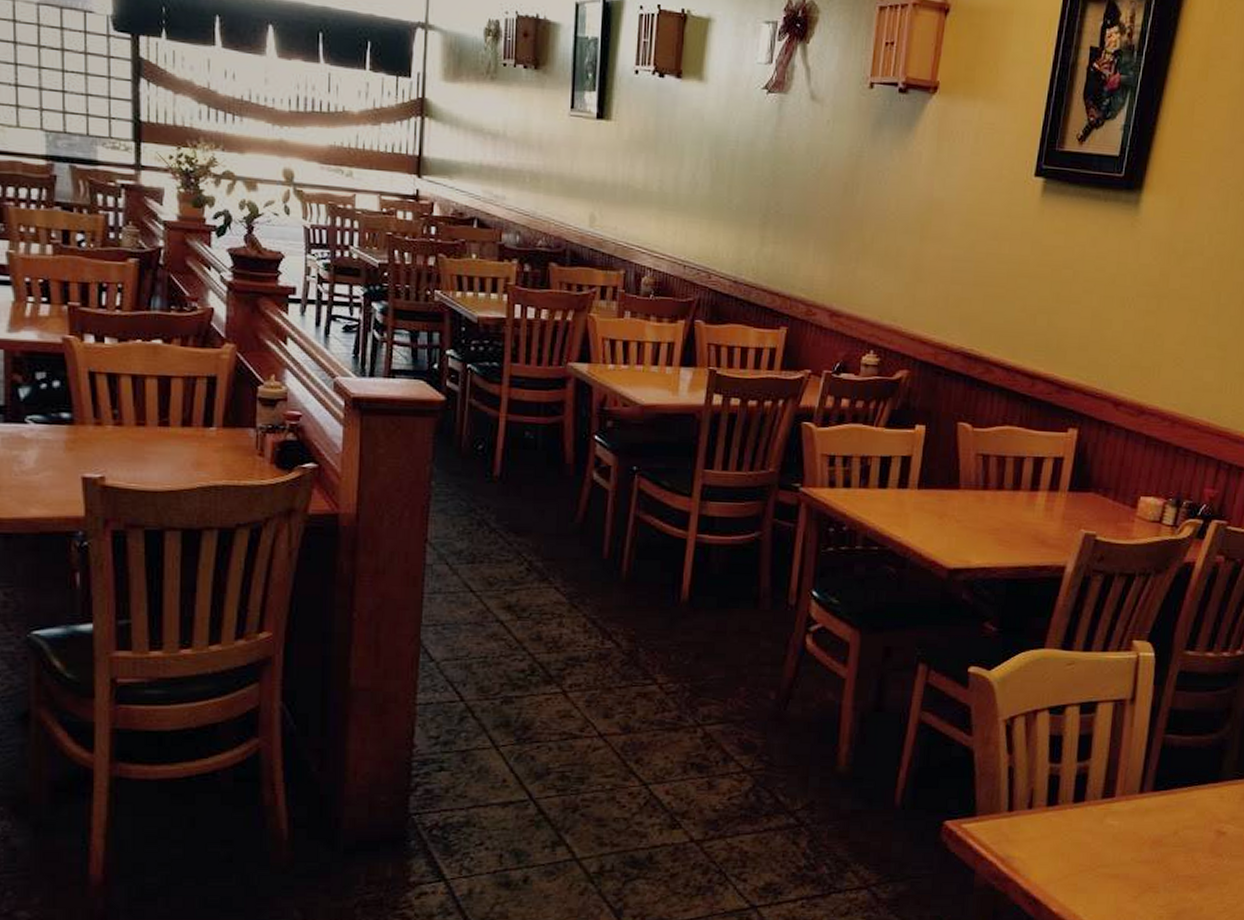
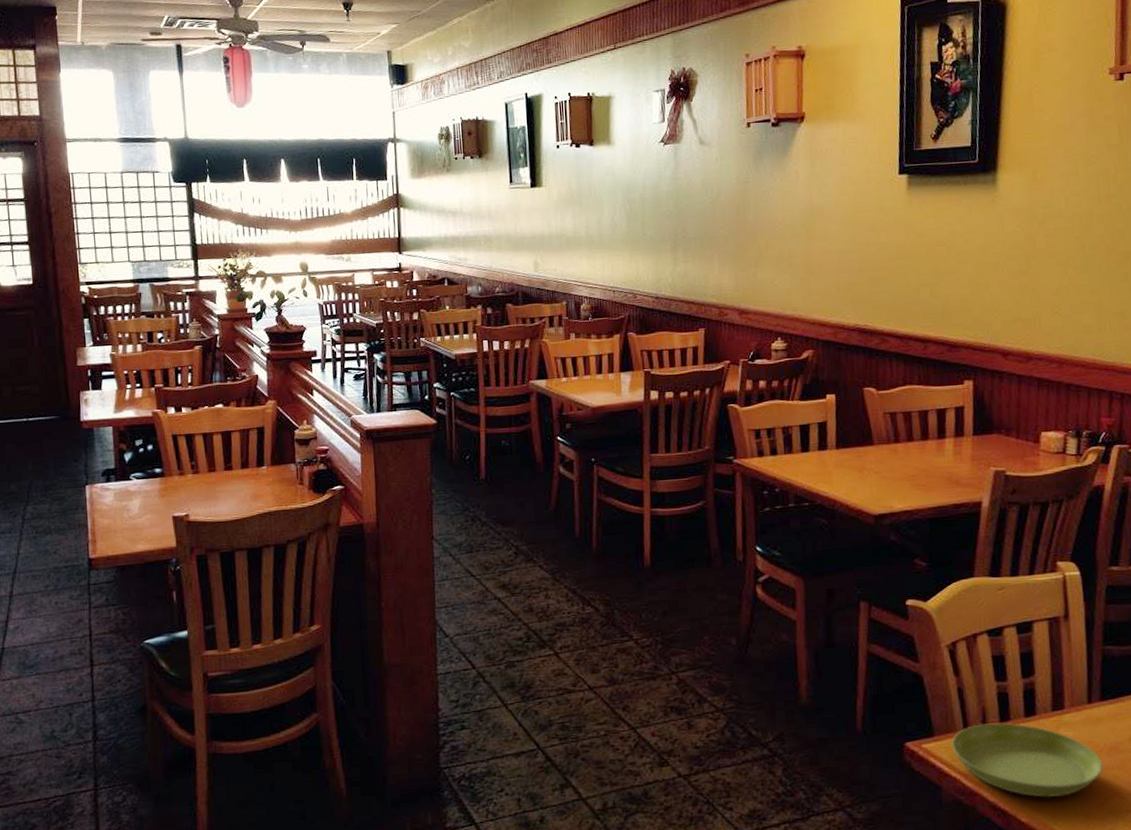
saucer: none [992,807,1144,889] -> present [951,723,1103,798]

